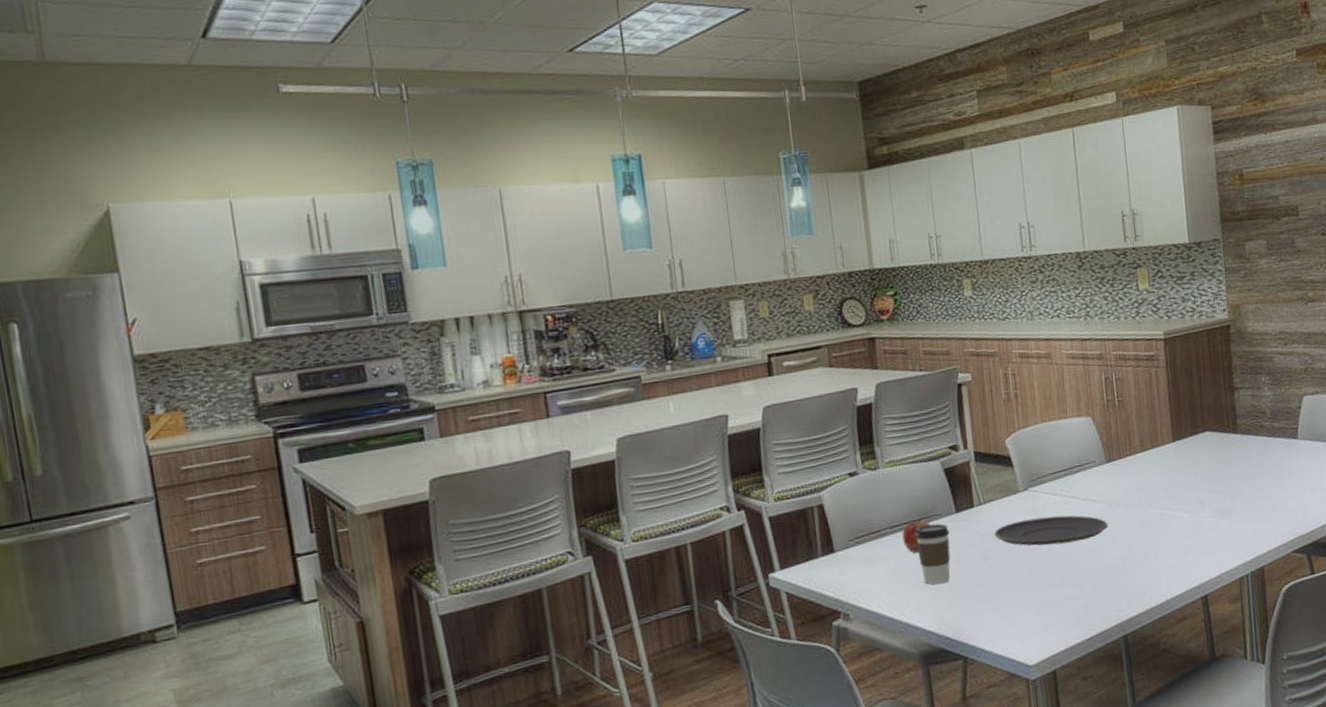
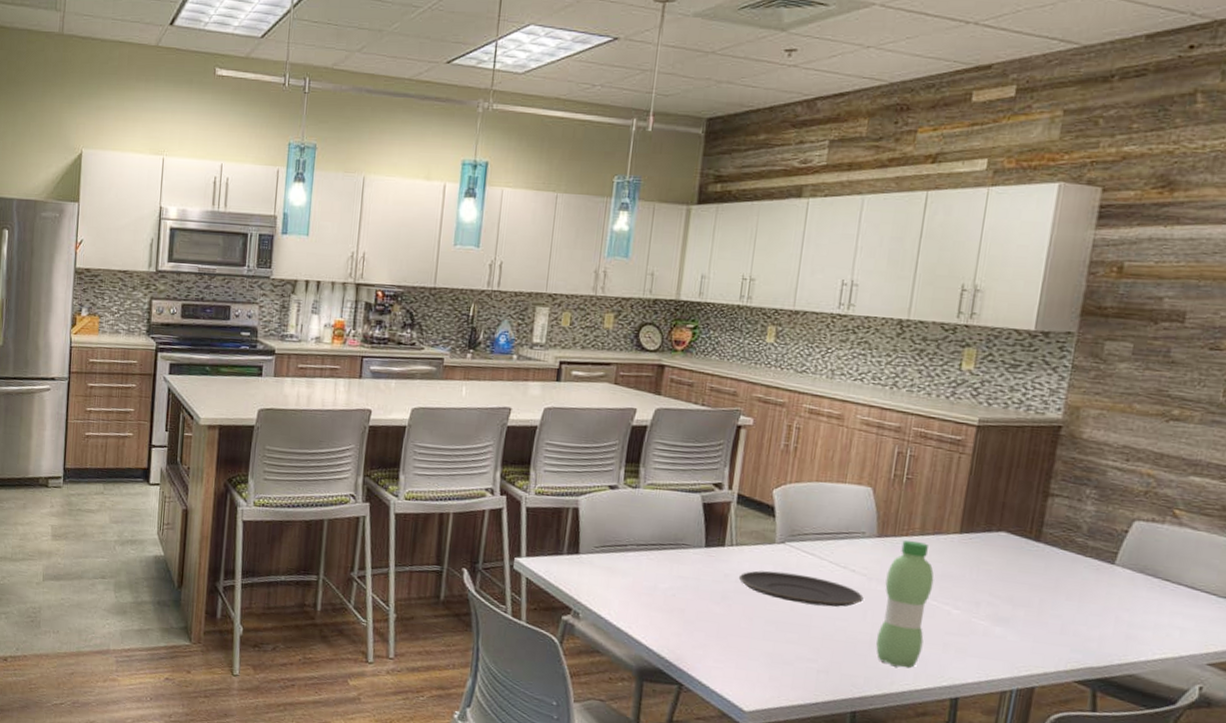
apple: present [902,518,930,553] -> none [646,543,677,575]
coffee cup: present [915,523,951,585] -> none [657,550,694,610]
water bottle: none [1122,458,1168,582] -> present [876,540,934,669]

